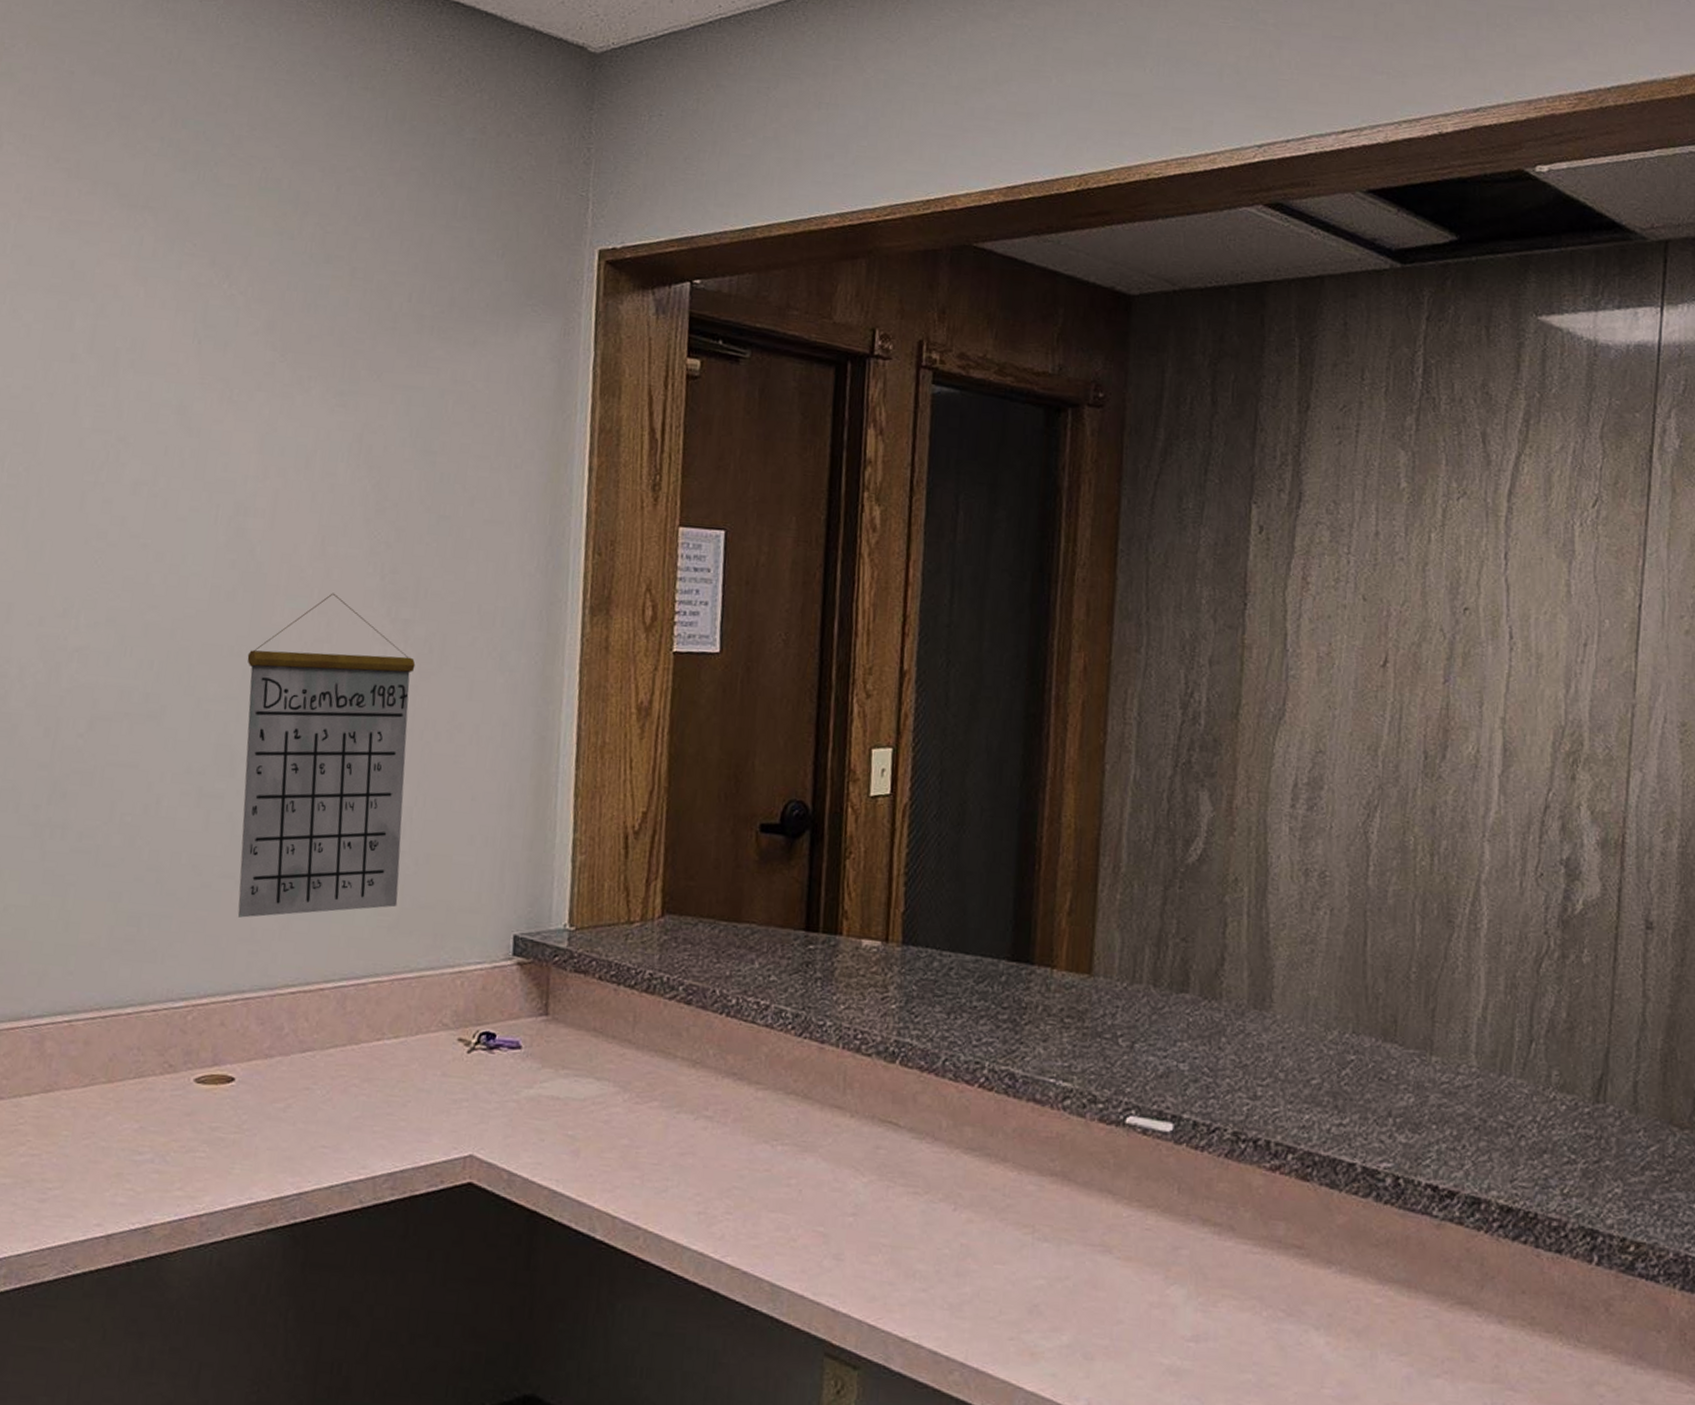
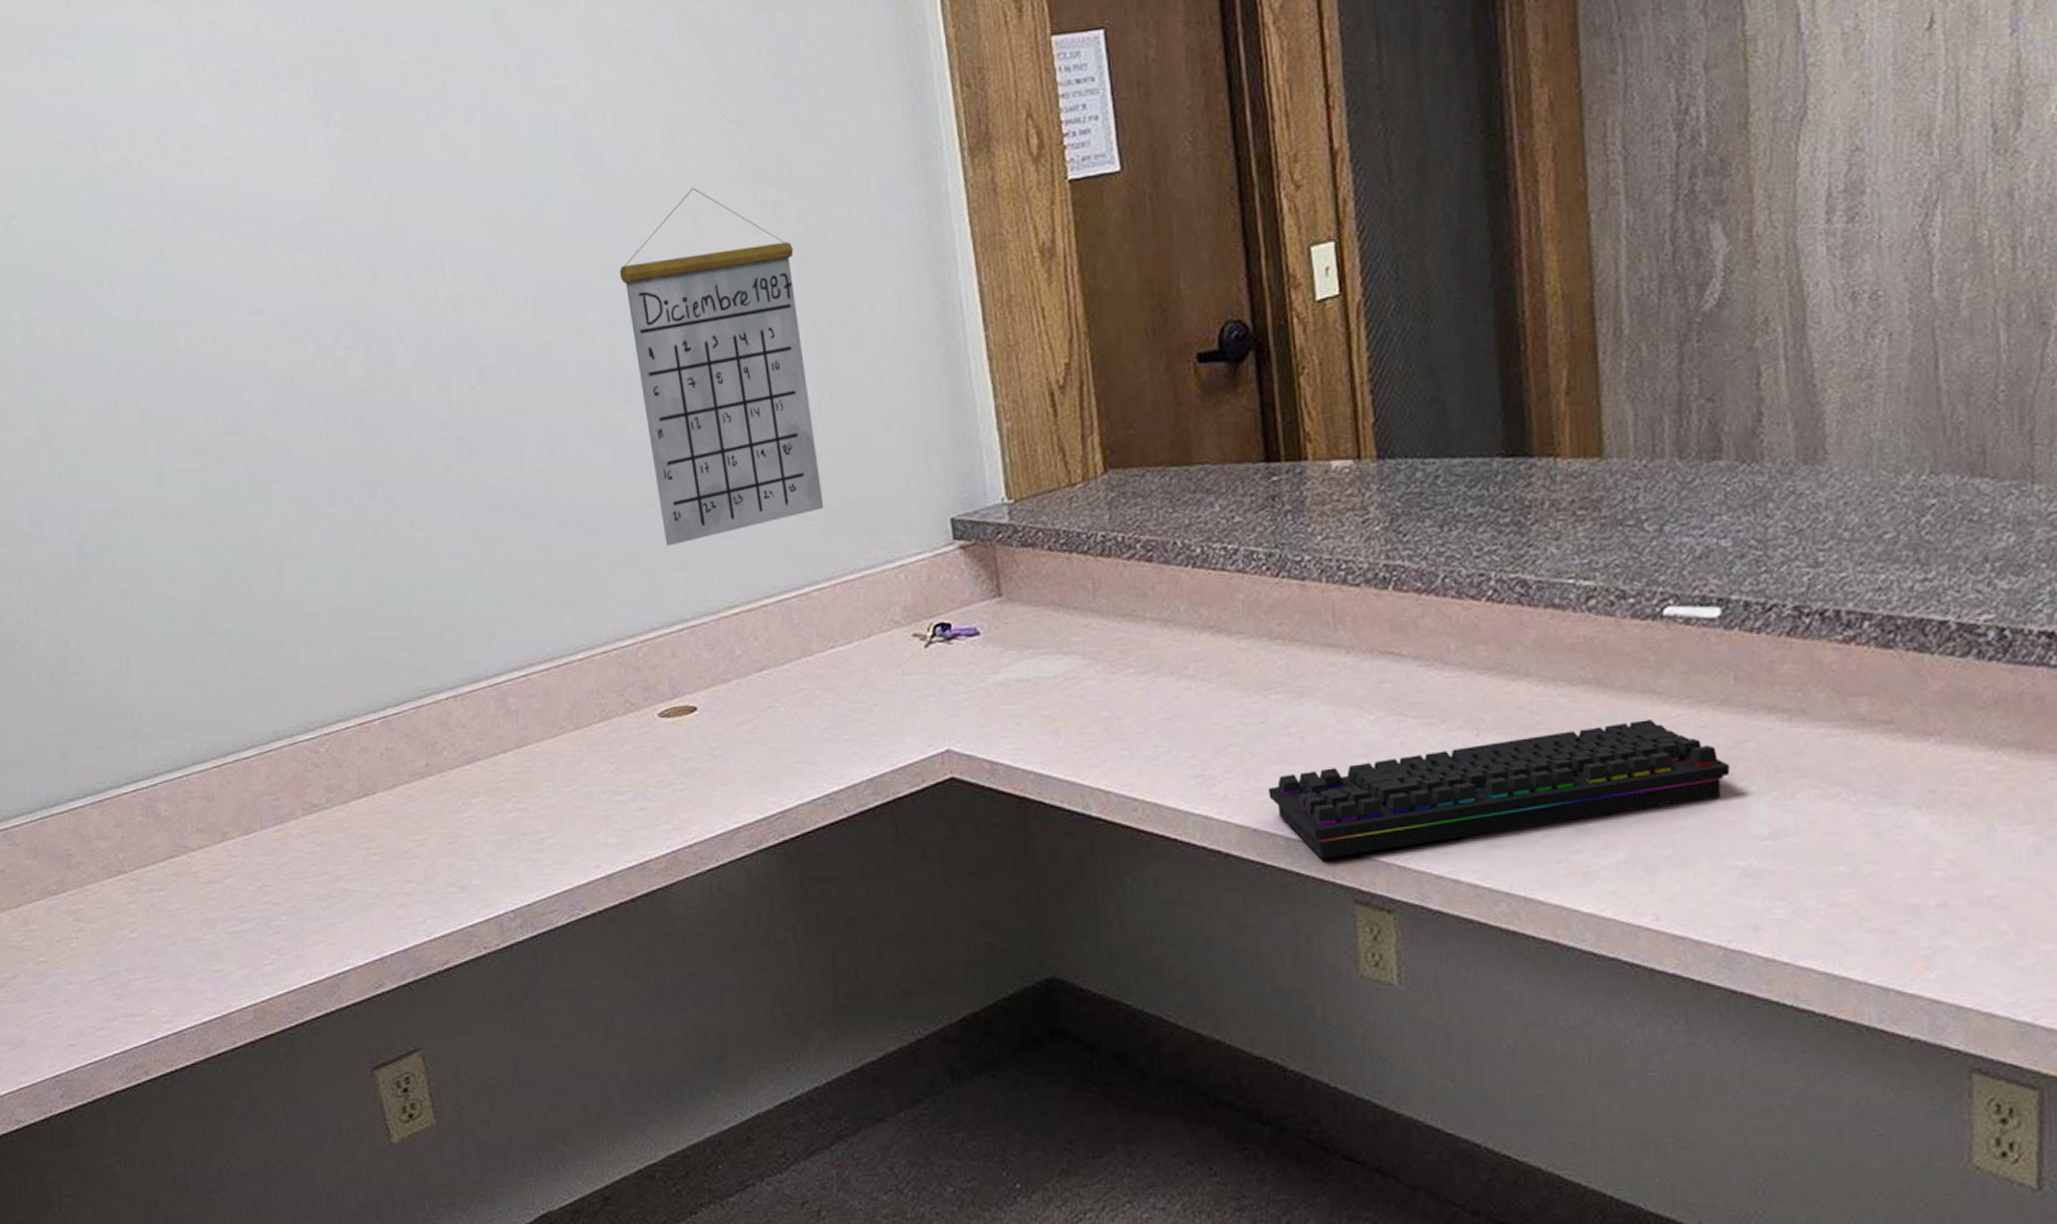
keyboard: none [762,1216,1166,1310] -> present [1268,719,1730,859]

